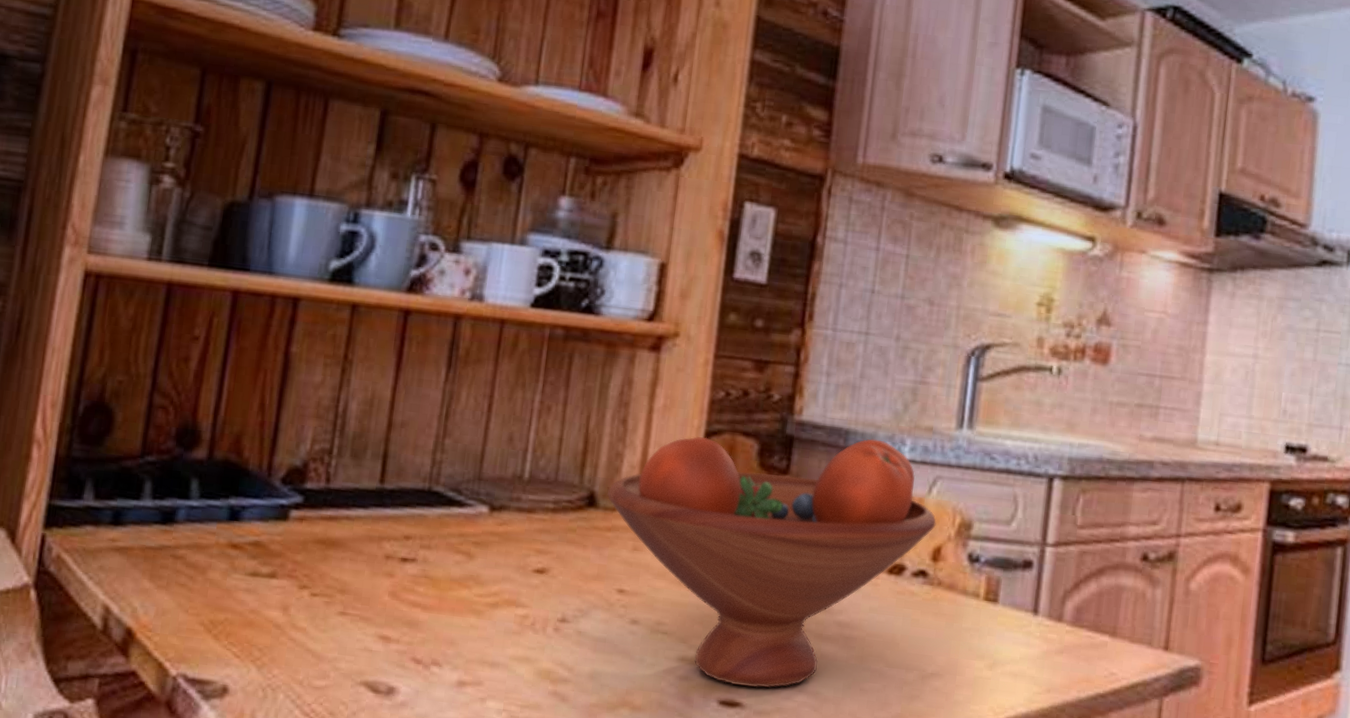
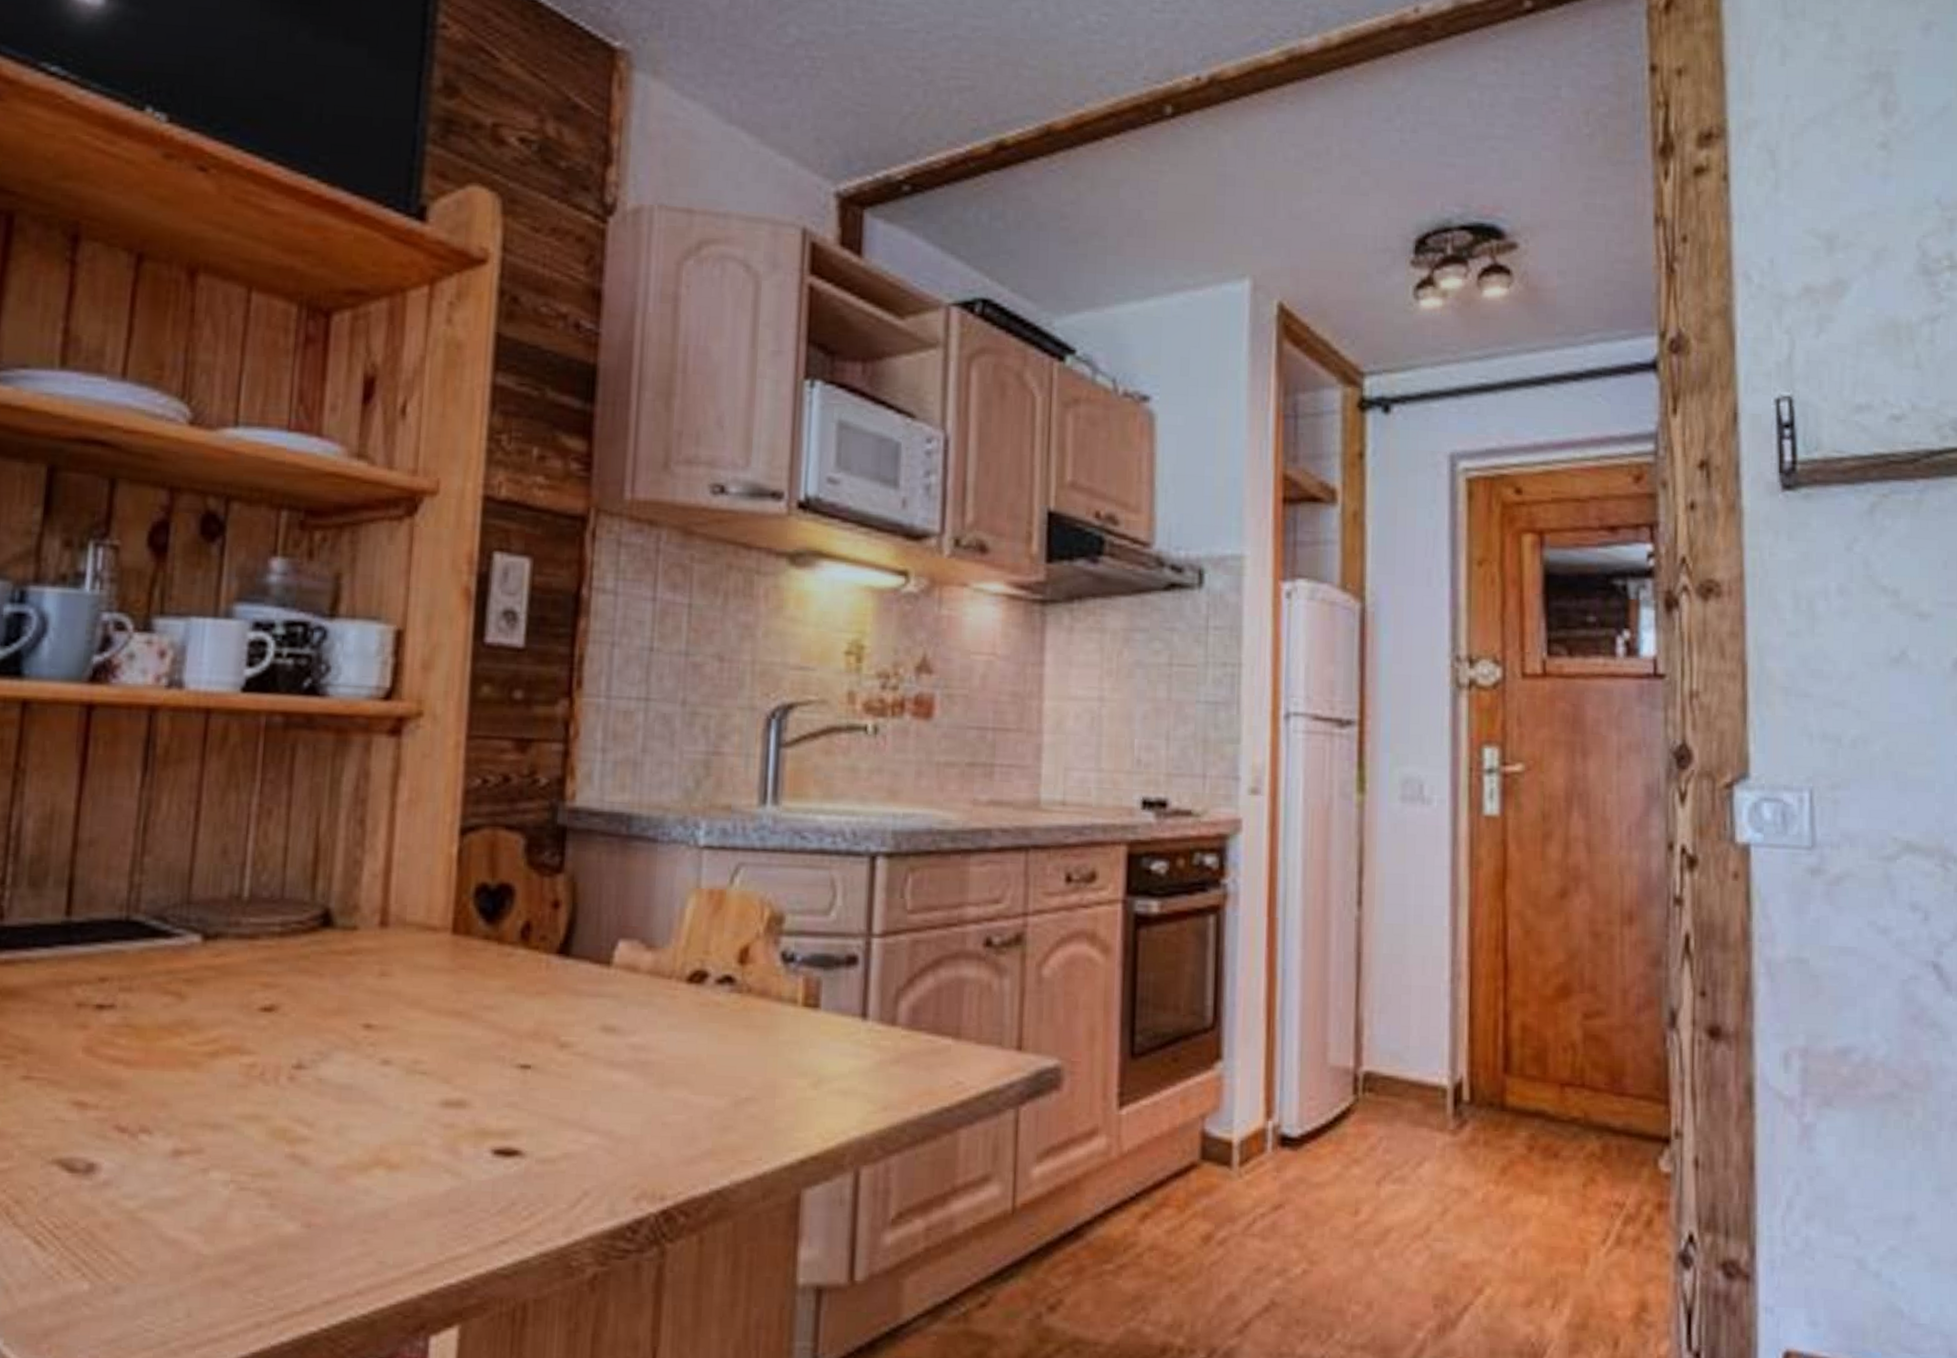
fruit bowl: present [607,437,936,688] -> none [345,823,741,1130]

